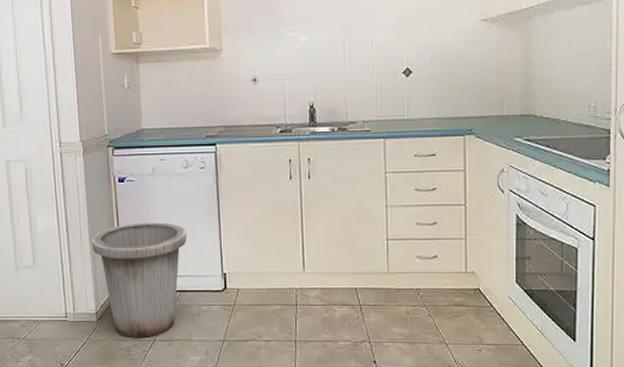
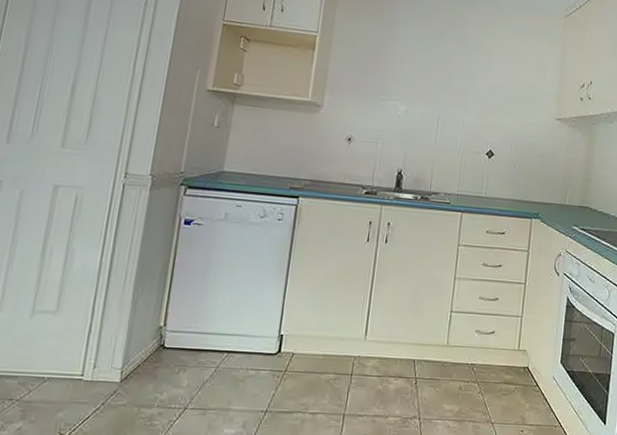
trash can: present [91,222,187,339] -> none [135,271,249,406]

